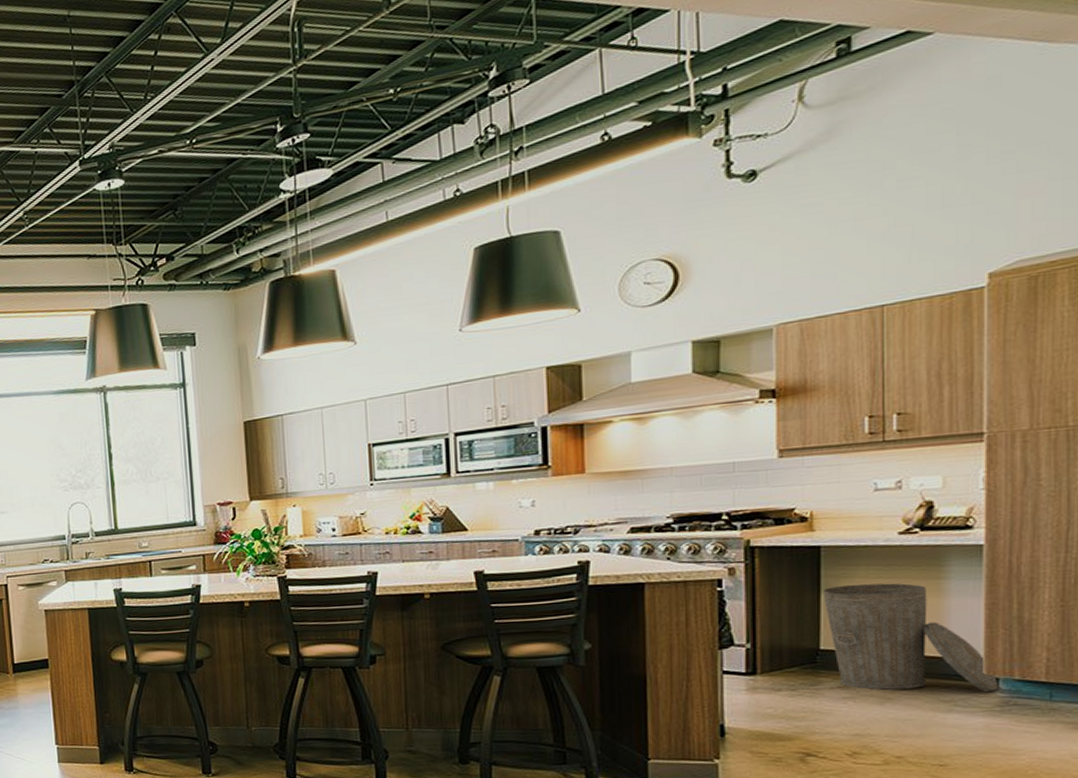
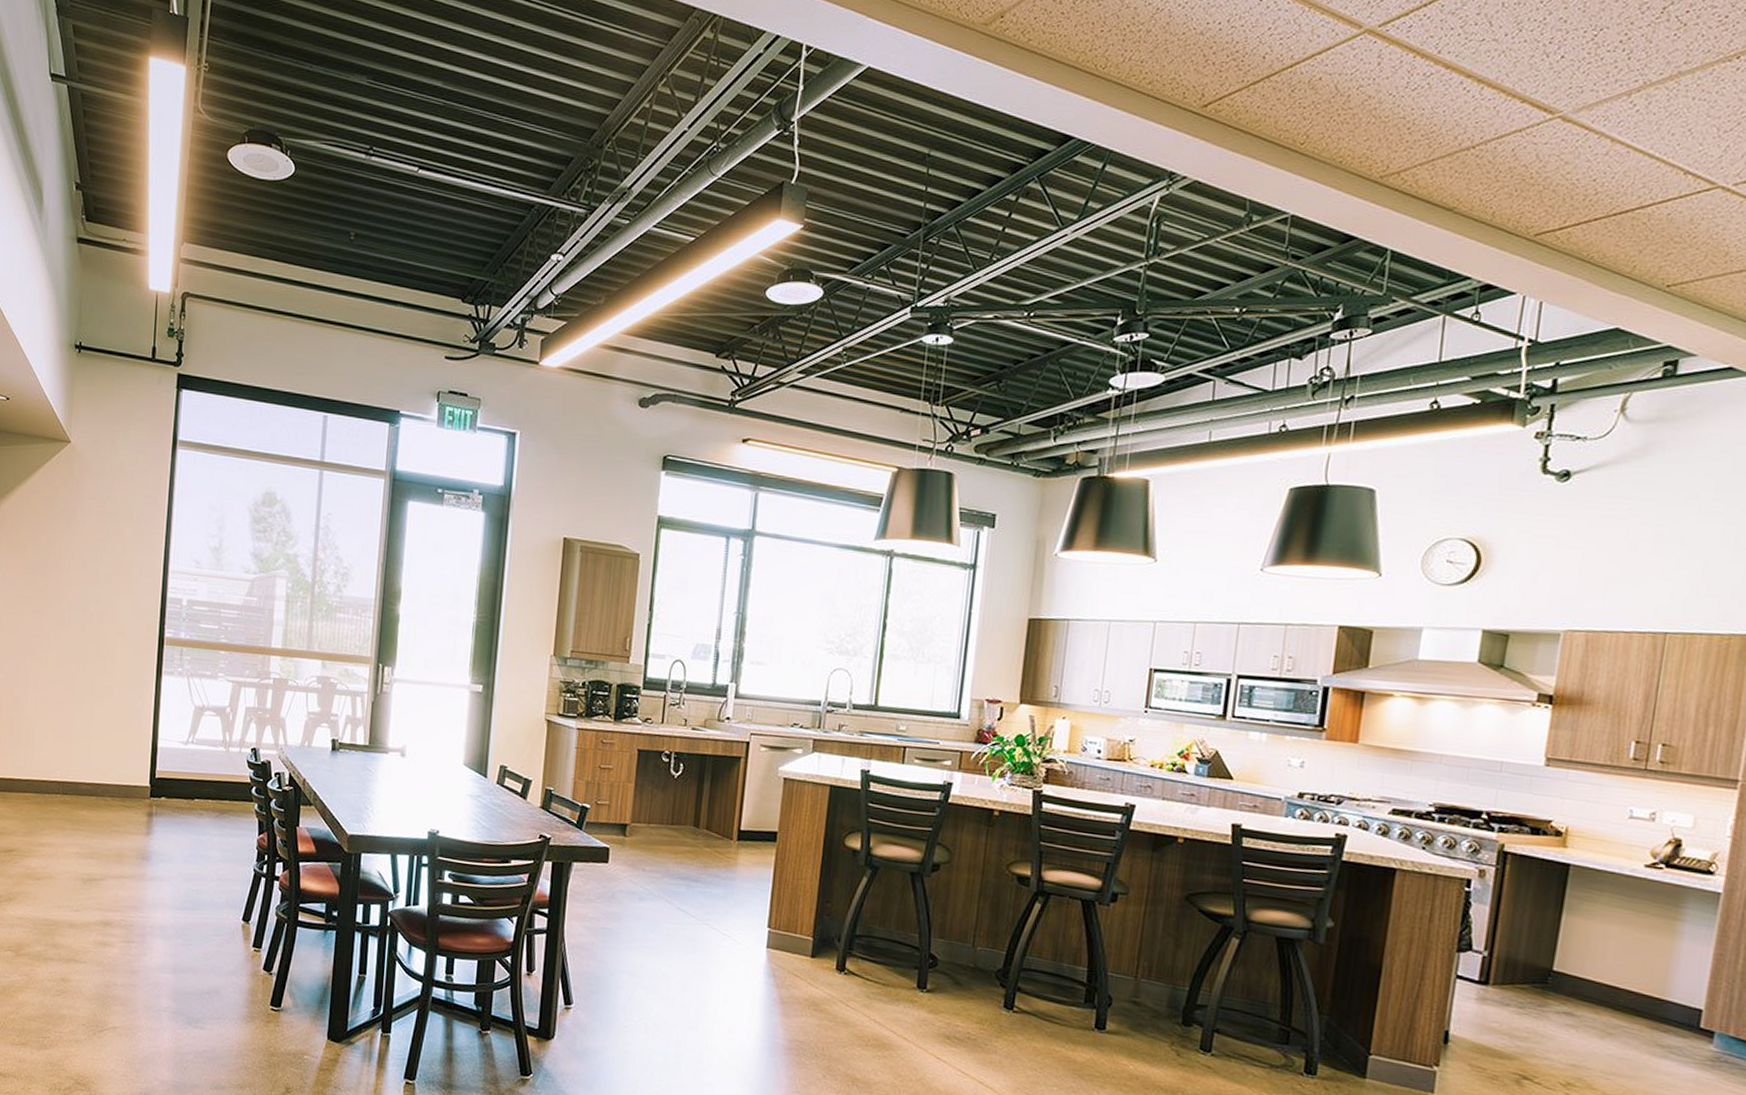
trash can: present [822,583,999,692] -> none [1564,908,1714,1044]

